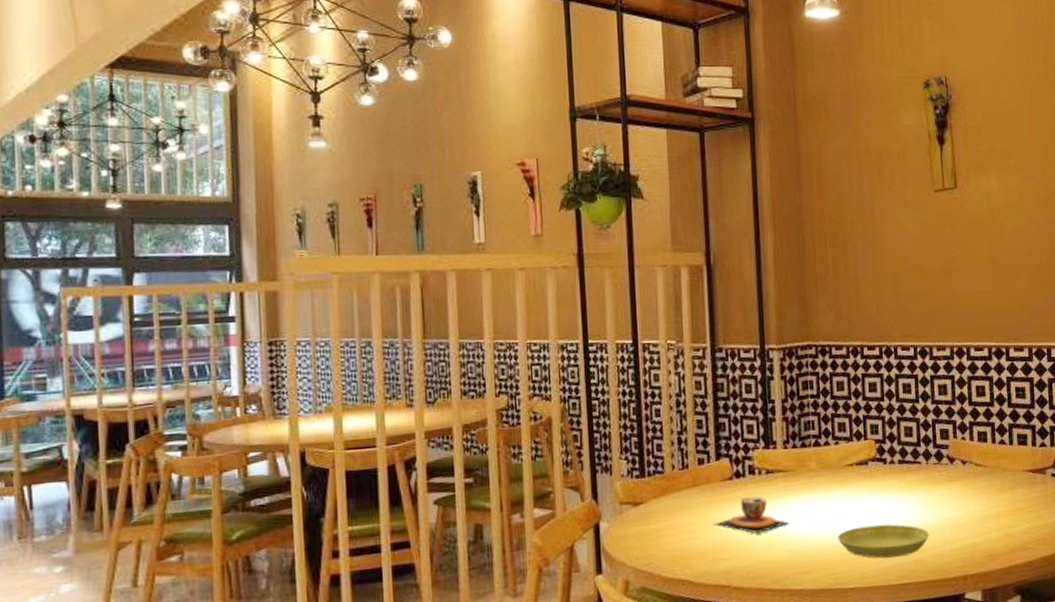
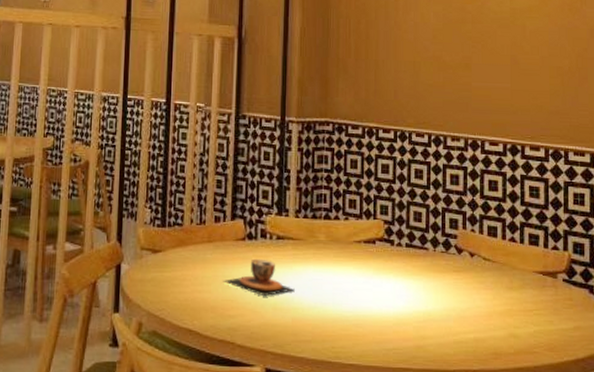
saucer: present [837,524,930,559] -> none [340,304,433,341]

